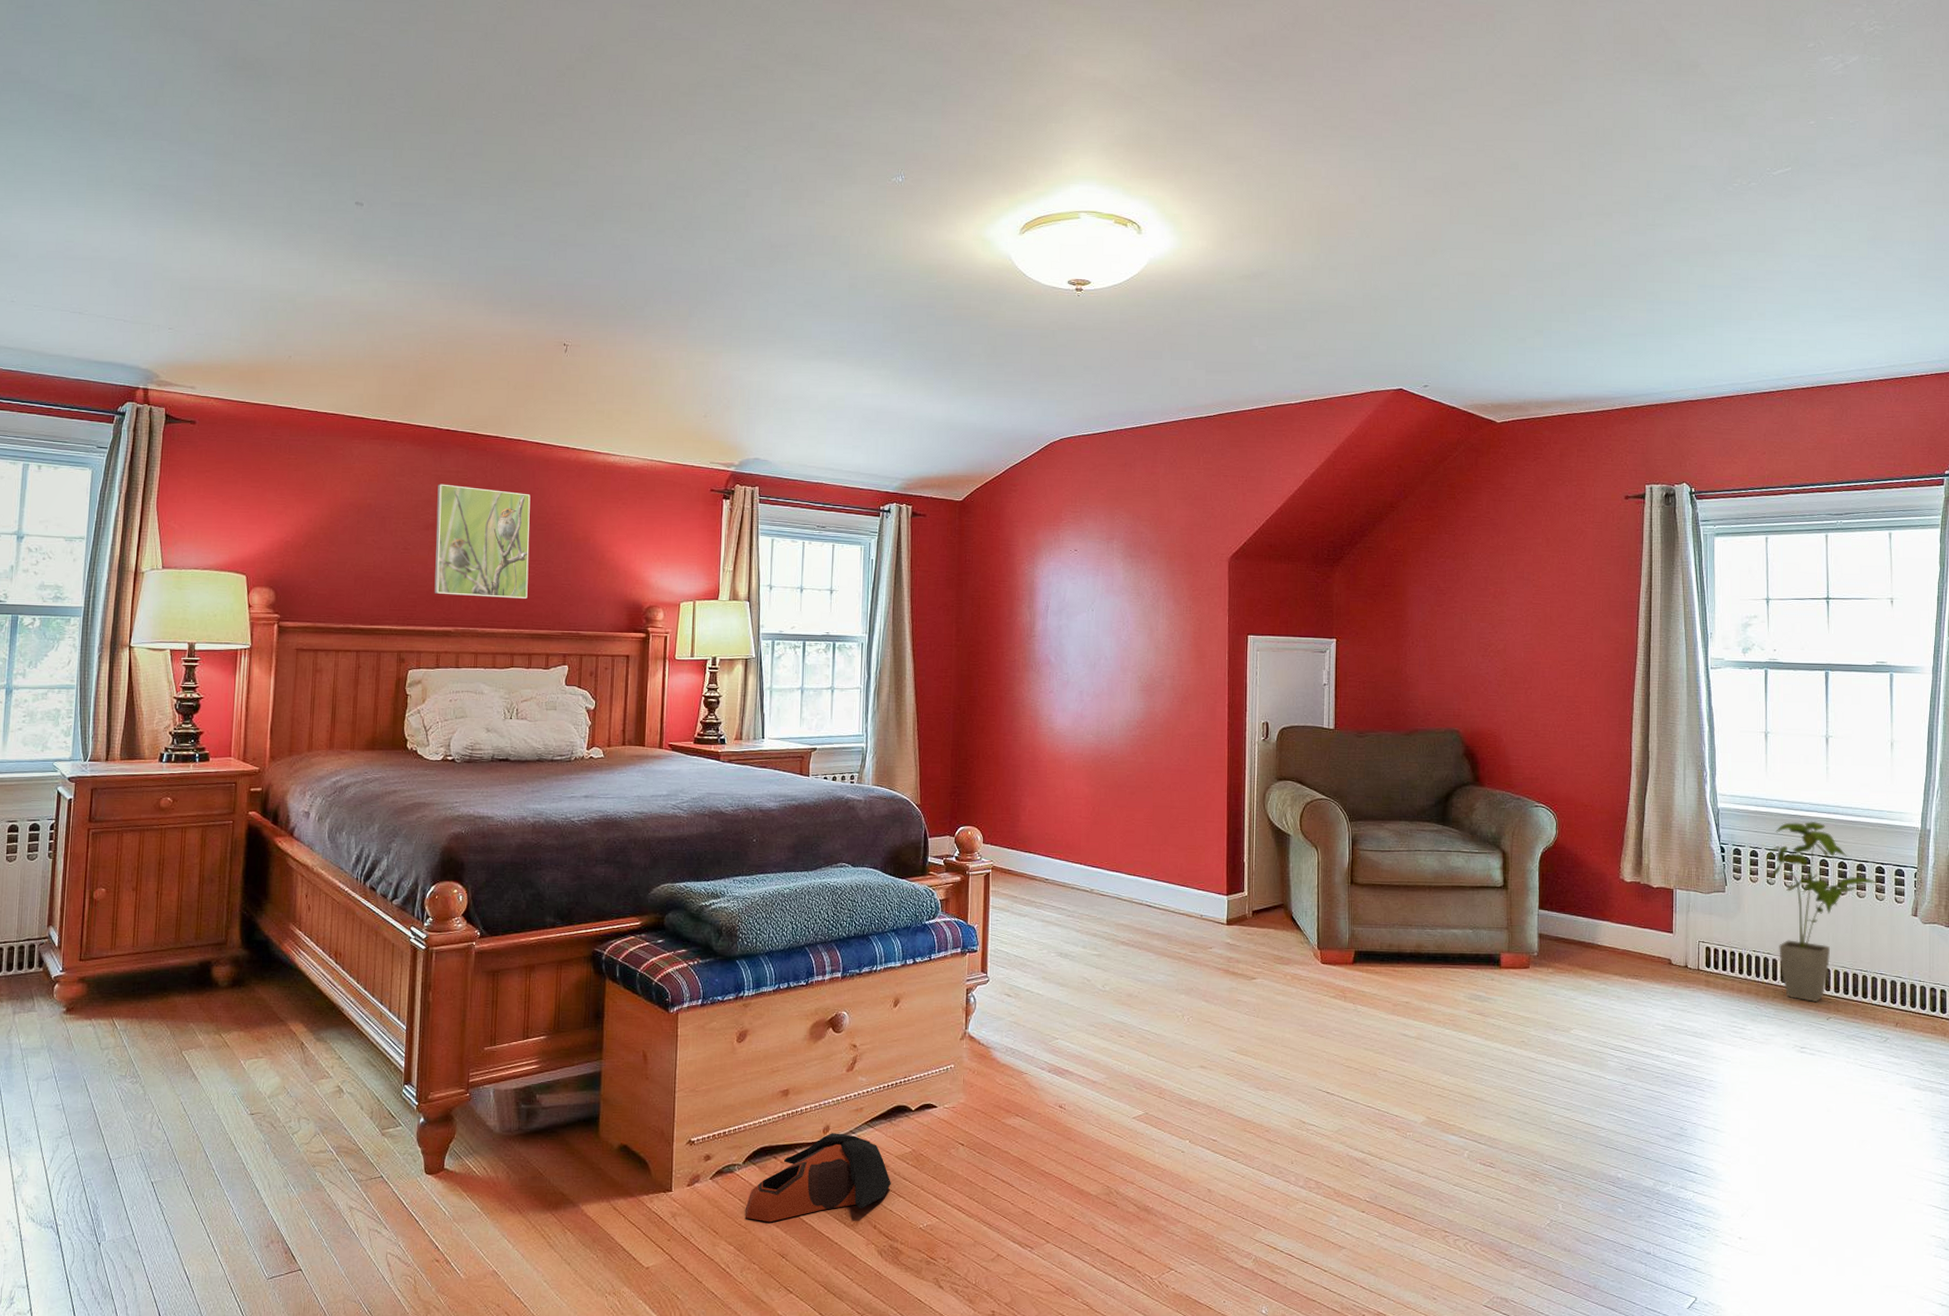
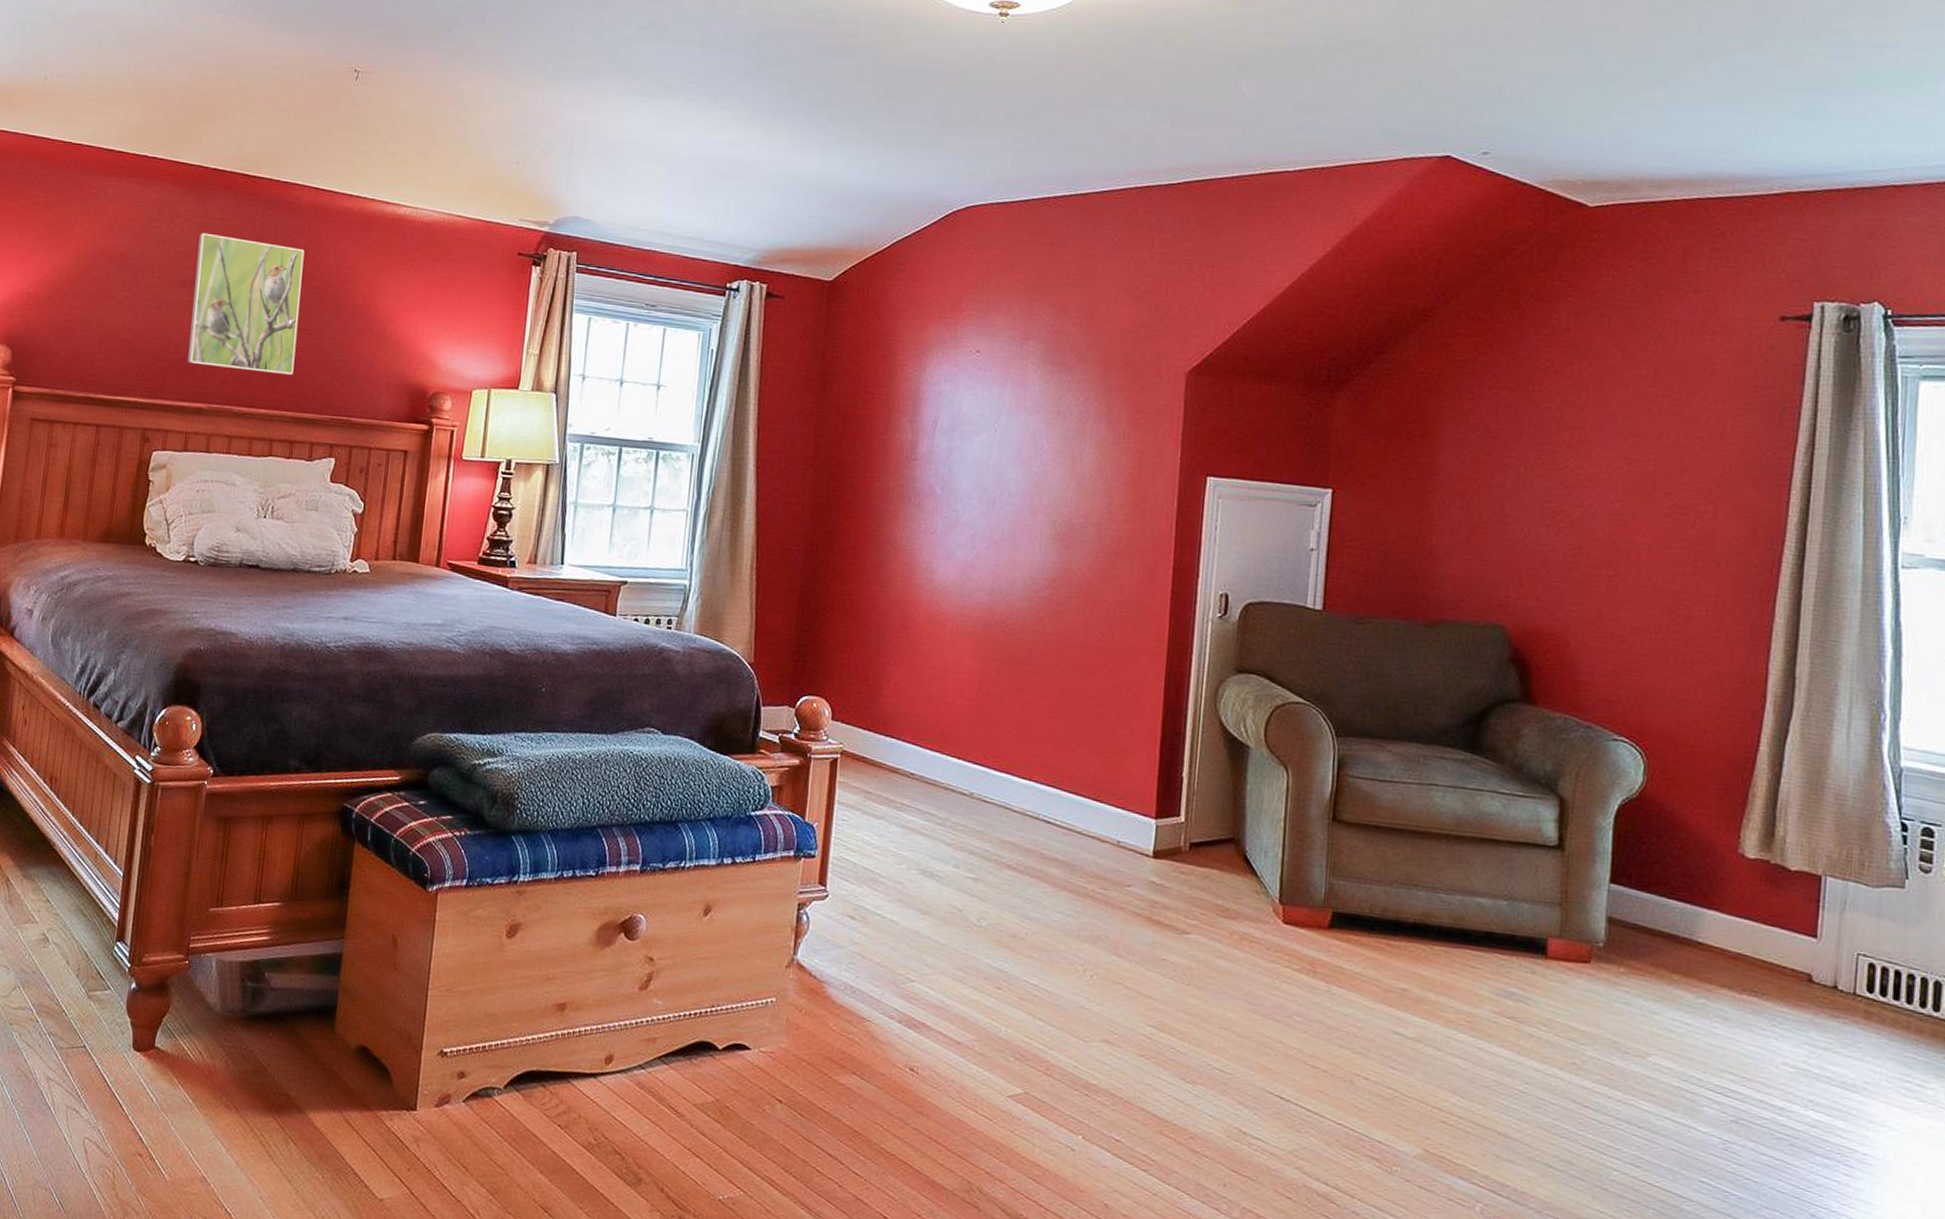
bag: present [746,1133,891,1223] -> none [503,1064,686,1166]

